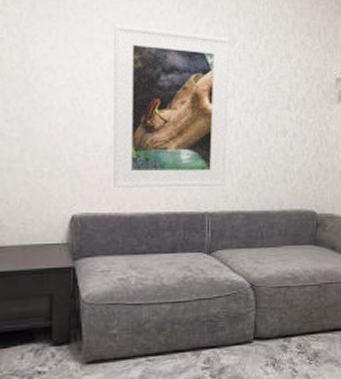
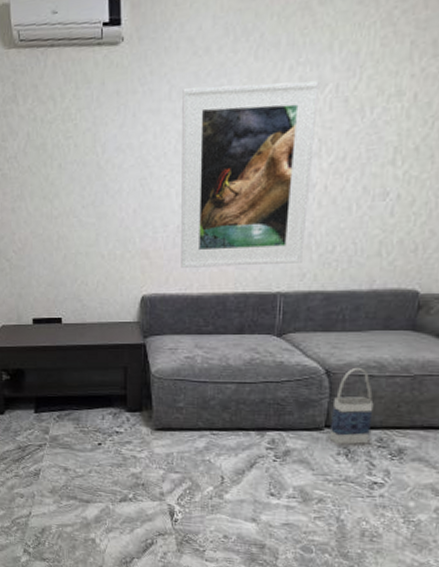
bag: none [257,279,292,355] -> present [329,367,374,445]

